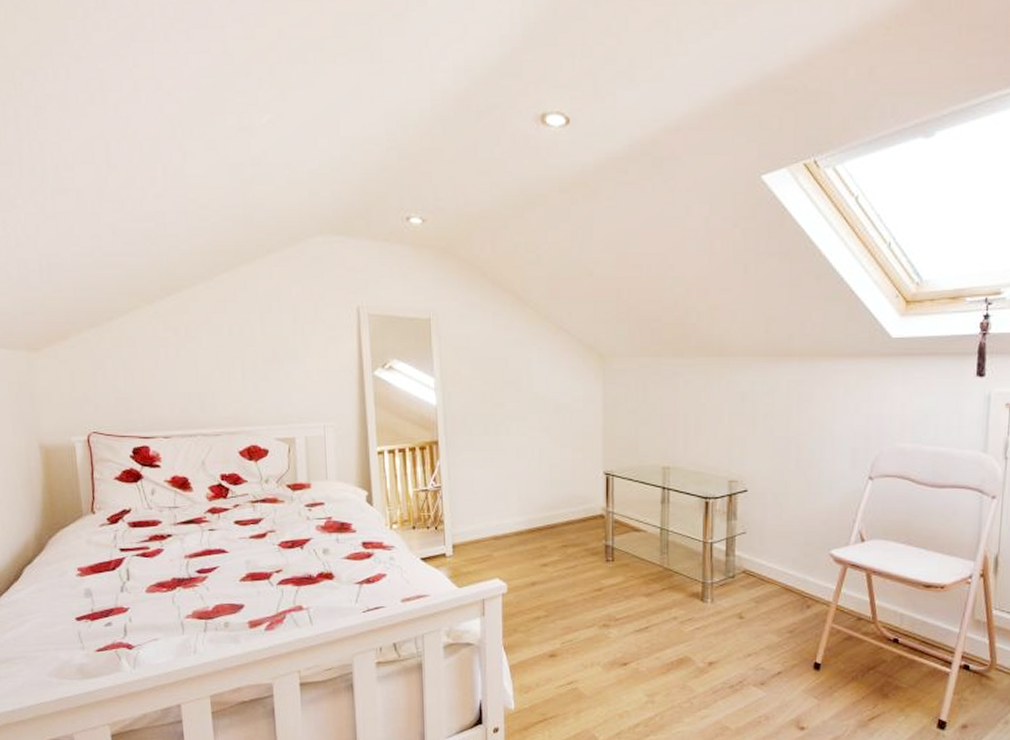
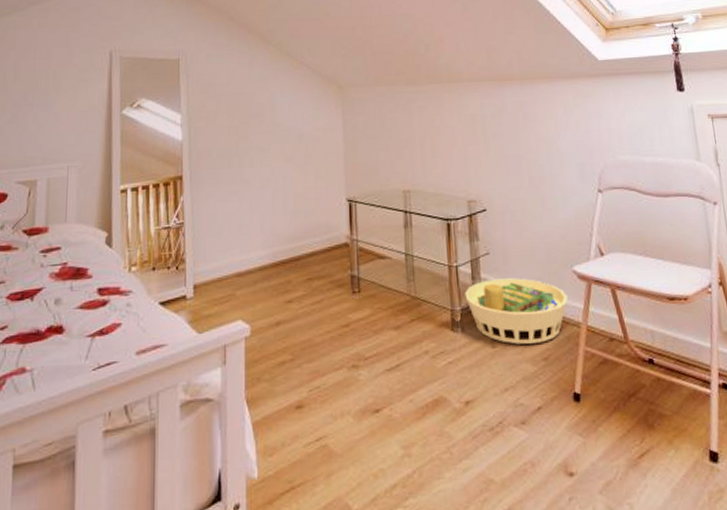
laundry basket: none [717,557,821,617] -> present [465,278,568,344]

